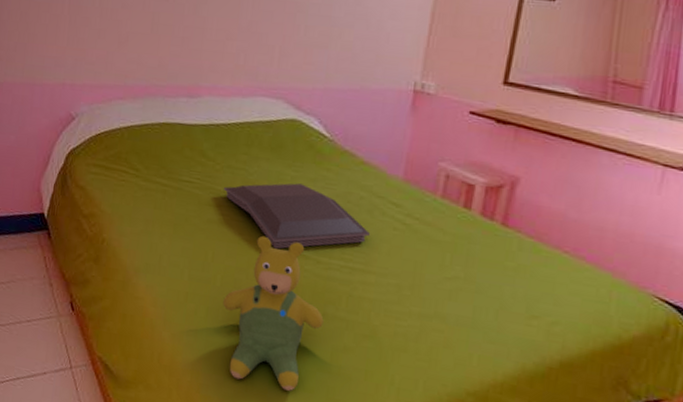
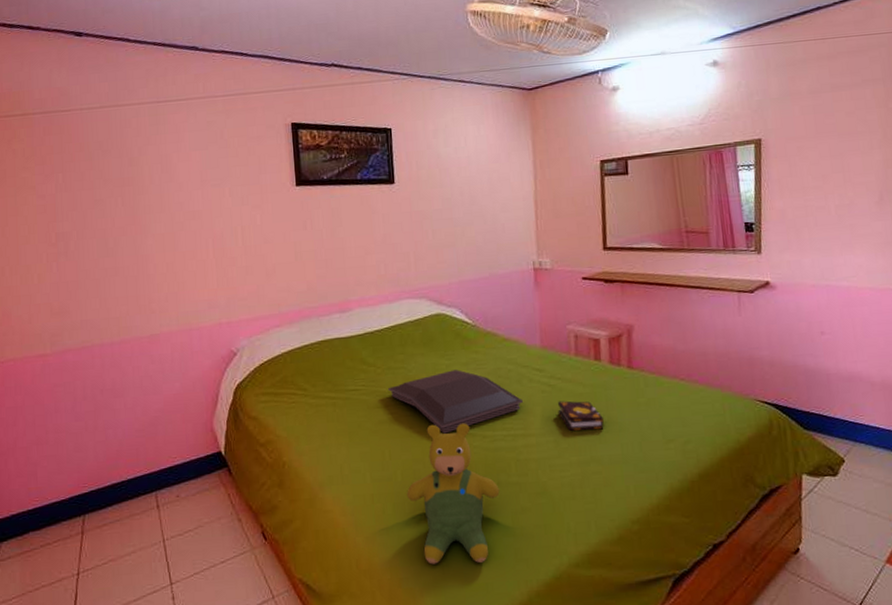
book: none [407,243,459,286] -> present [558,400,604,431]

